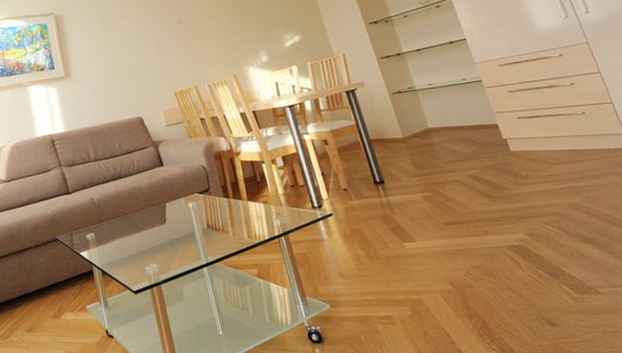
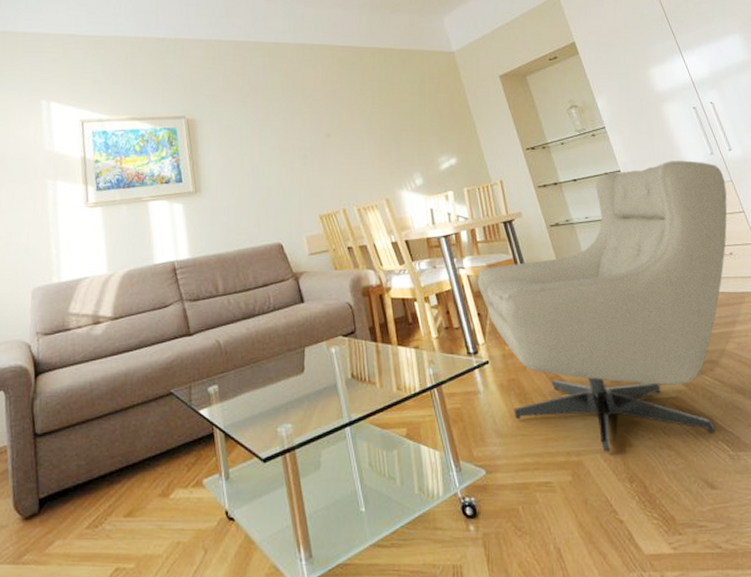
armchair: none [321,25,581,293] -> present [477,160,727,453]

